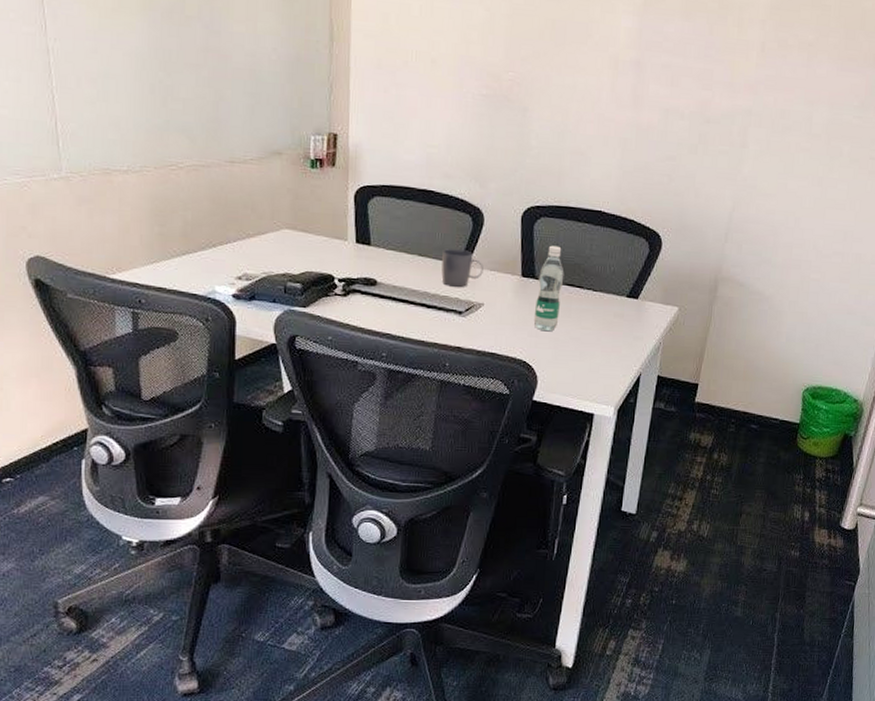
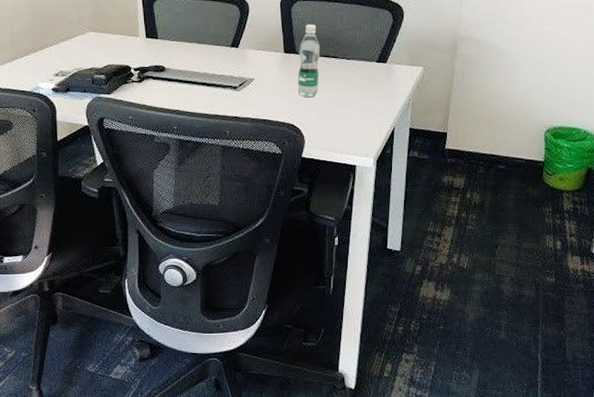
mug: present [441,249,483,287] -> none [217,35,252,66]

